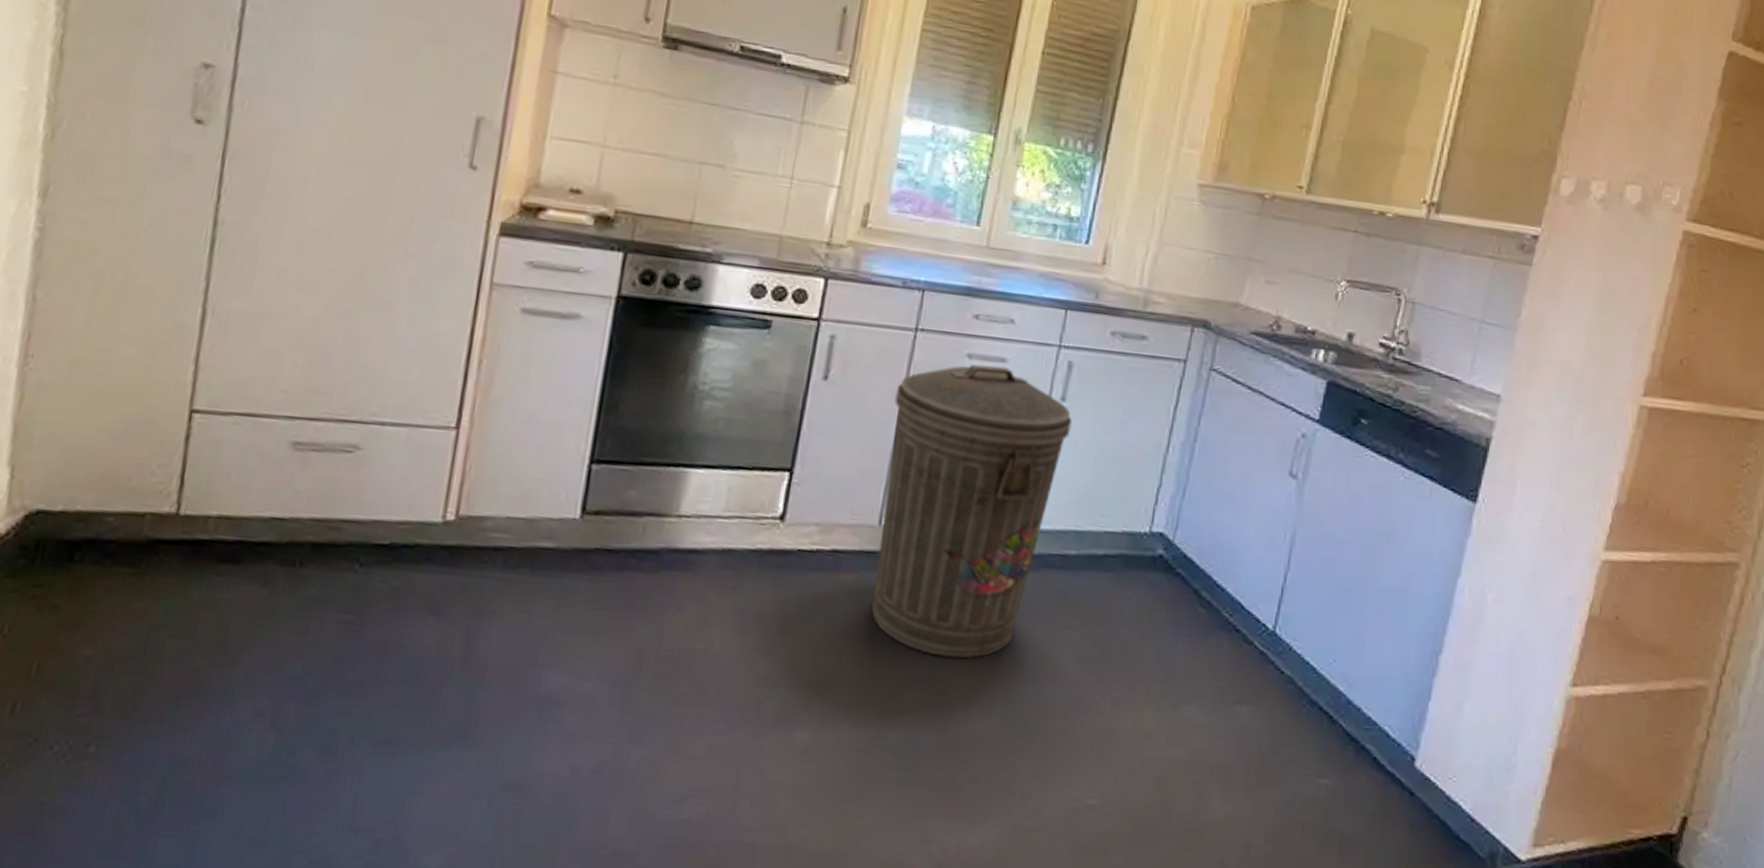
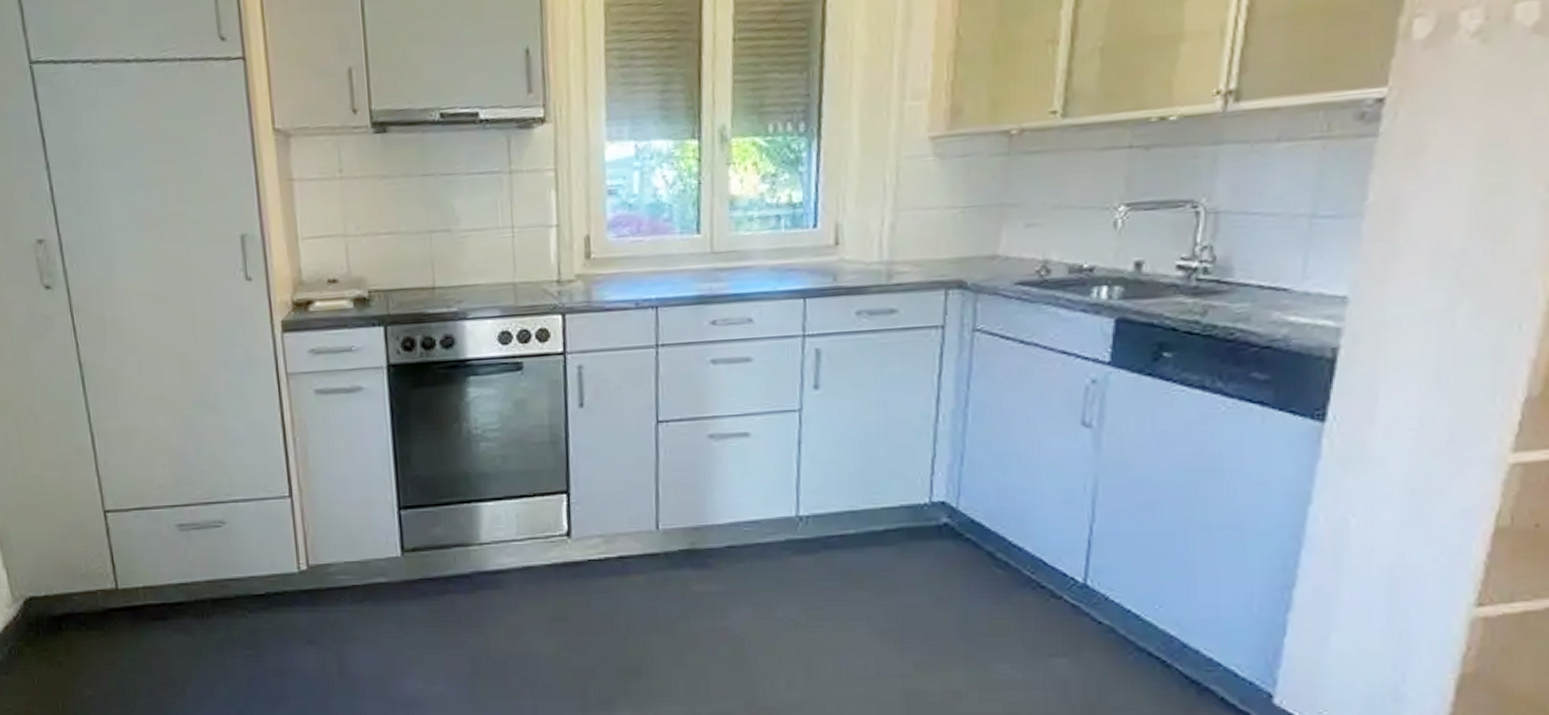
trash can: present [872,364,1072,659] -> none [648,366,829,639]

